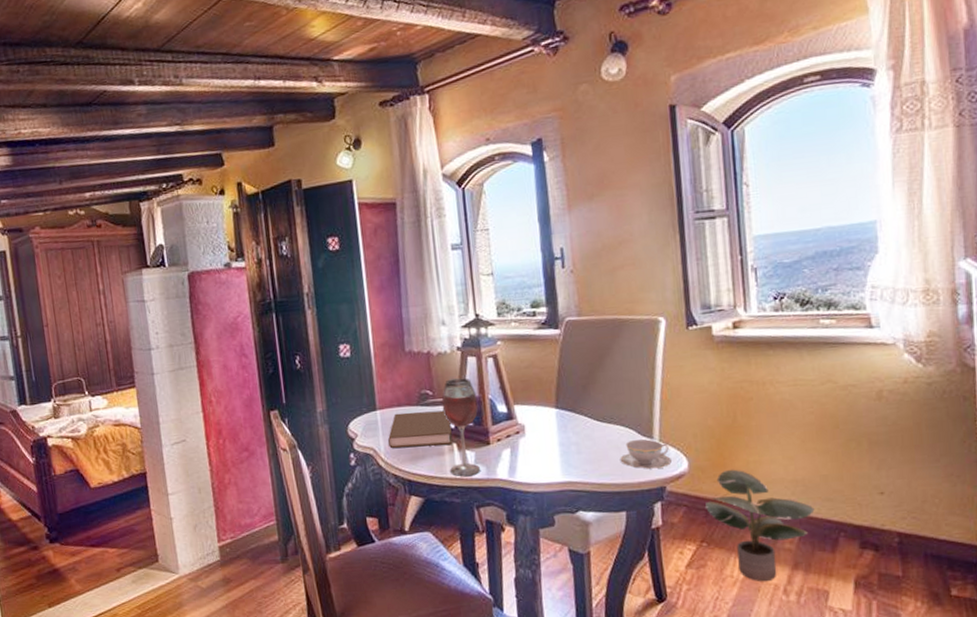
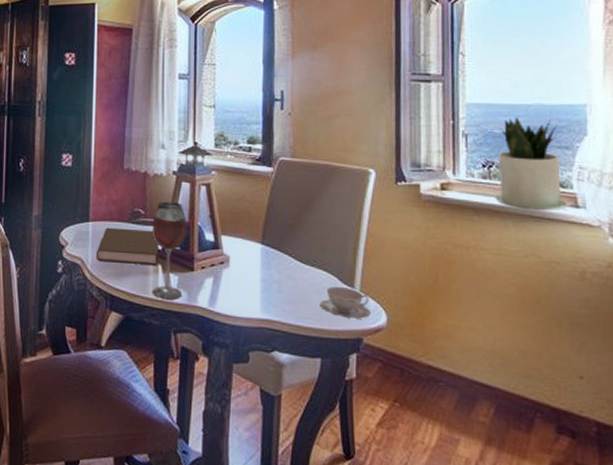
potted plant: present [705,469,815,582] -> none [401,330,512,454]
planter: none [787,241,863,338] -> present [494,117,569,211]

